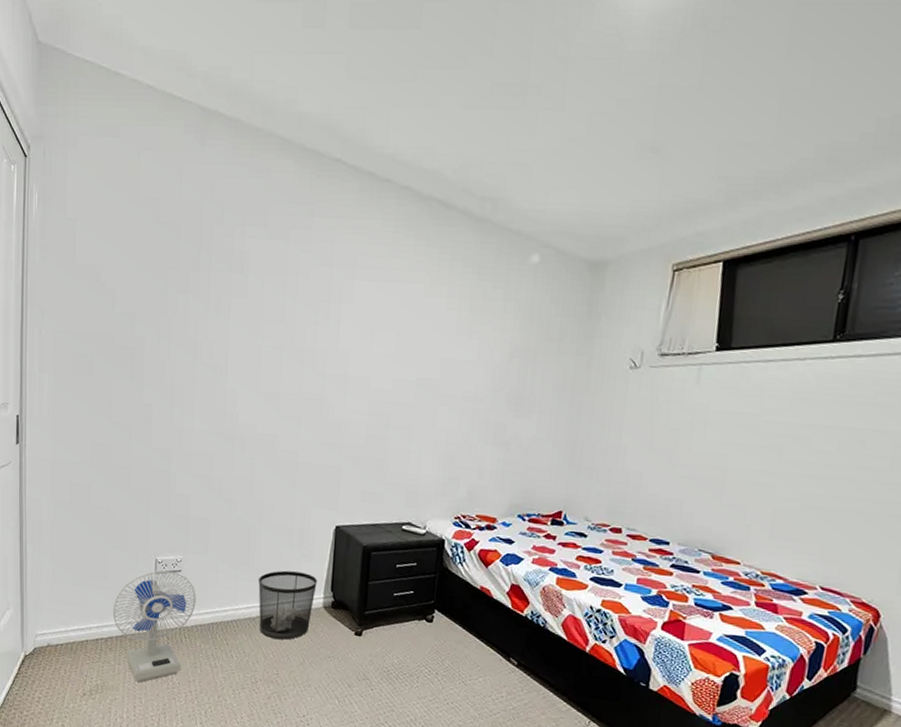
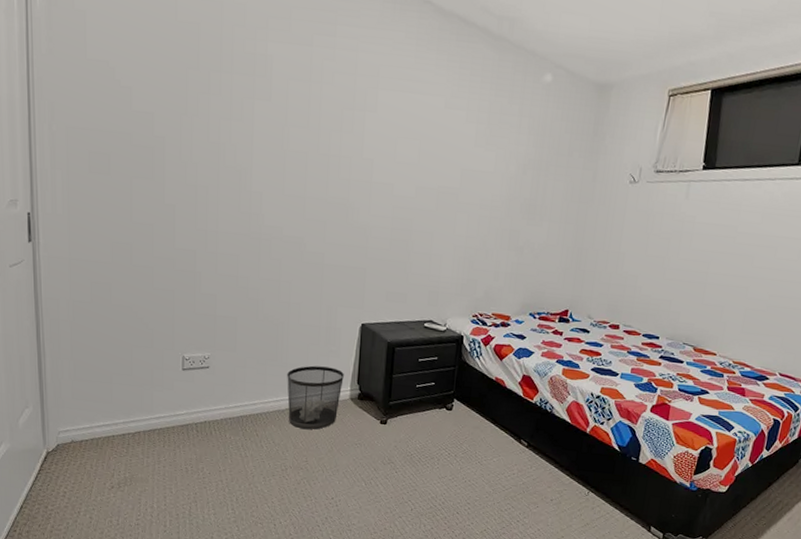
electric fan: present [112,570,196,682] -> none [139,367,225,474]

